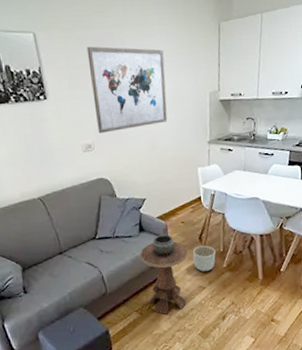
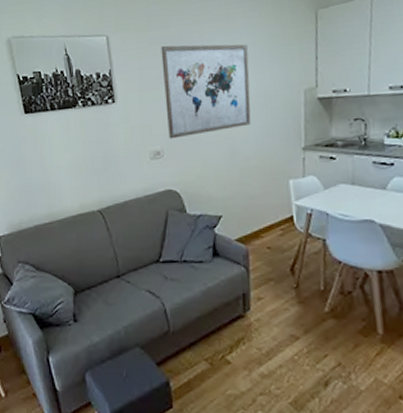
side table: present [140,234,189,315] -> none [213,262,276,369]
planter: present [192,245,216,272] -> none [281,280,314,315]

